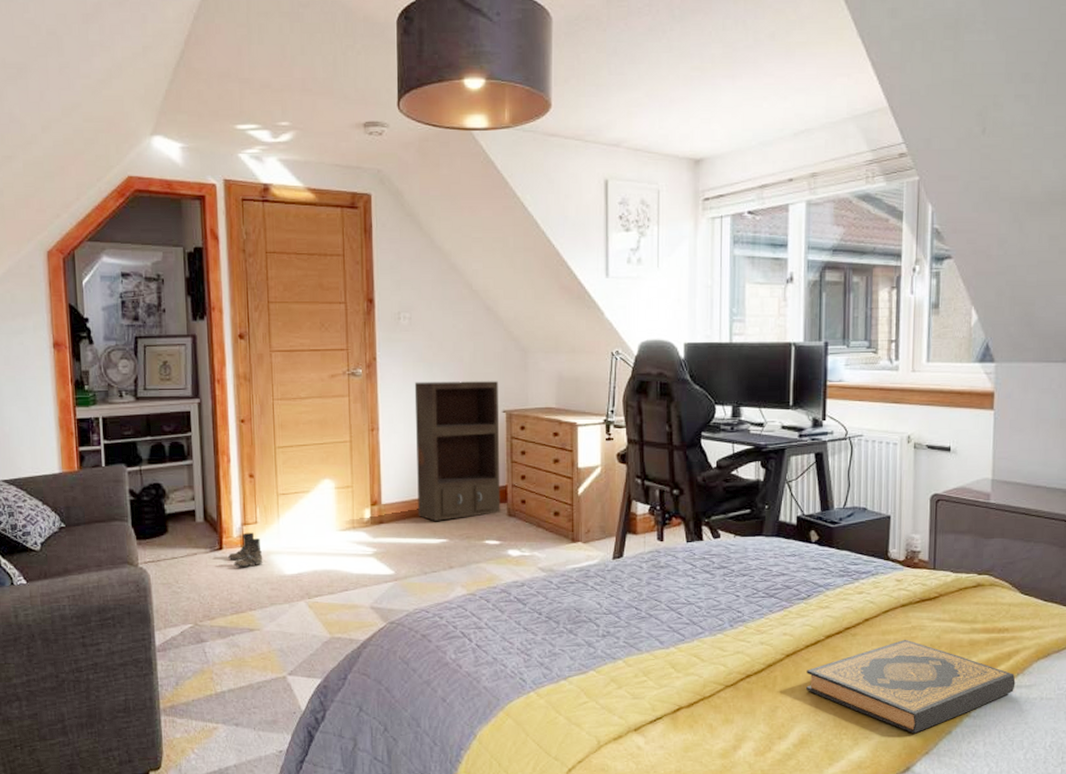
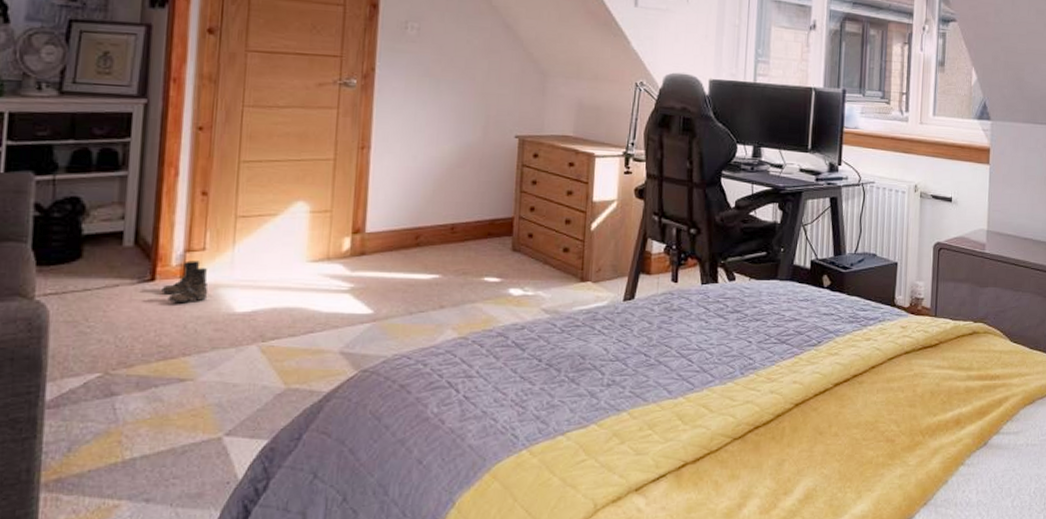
shelf: present [414,381,501,521] -> none [408,98,512,254]
hardback book: present [806,639,1016,734] -> none [813,386,1005,484]

